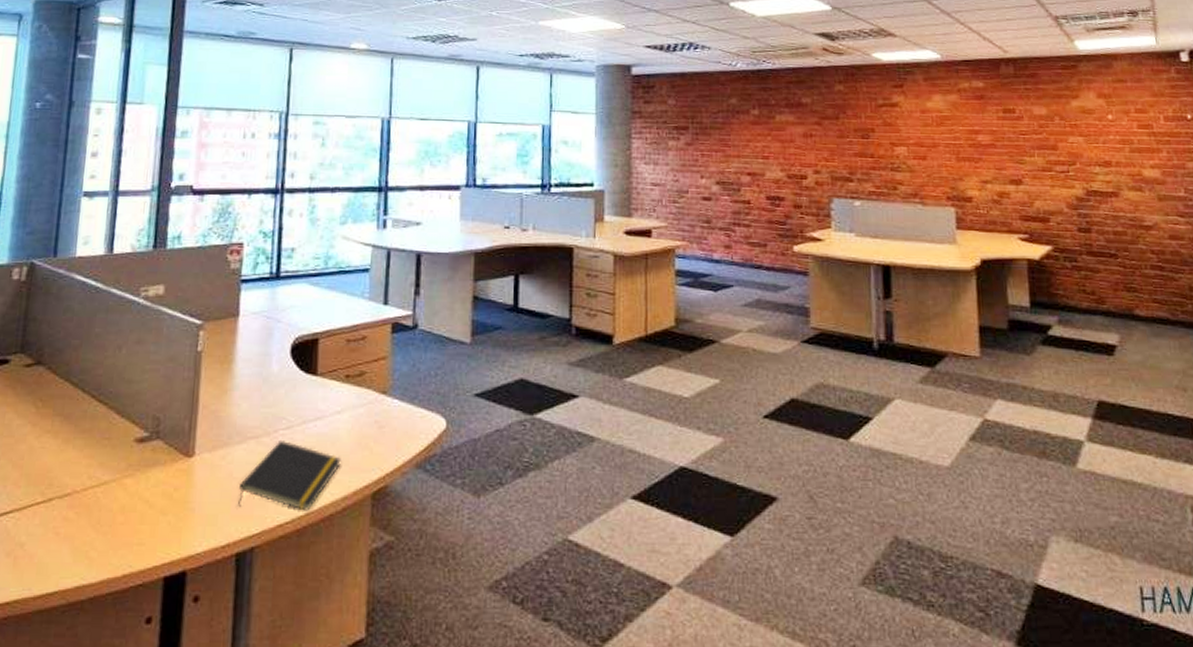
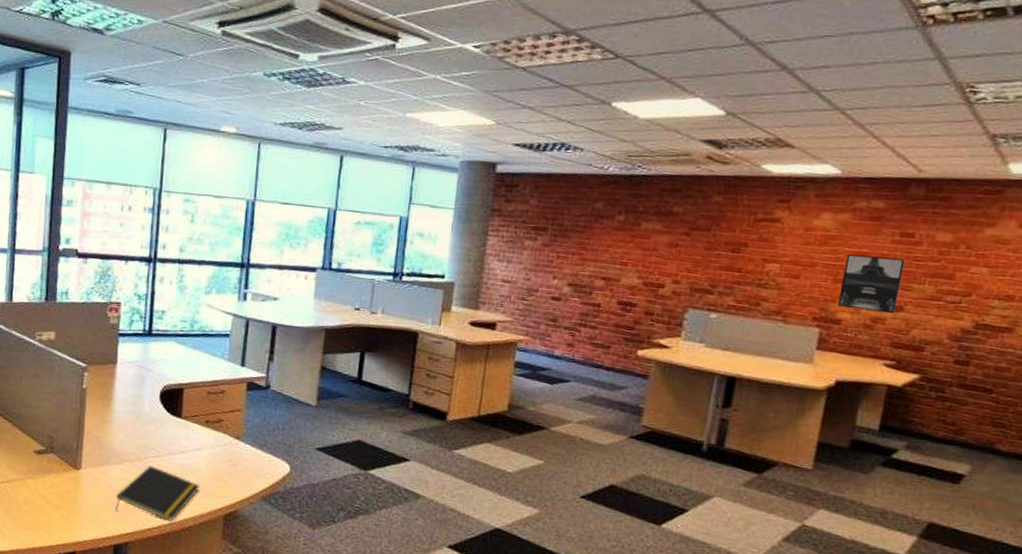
wall art: none [962,133,1017,188] -> present [837,254,906,314]

